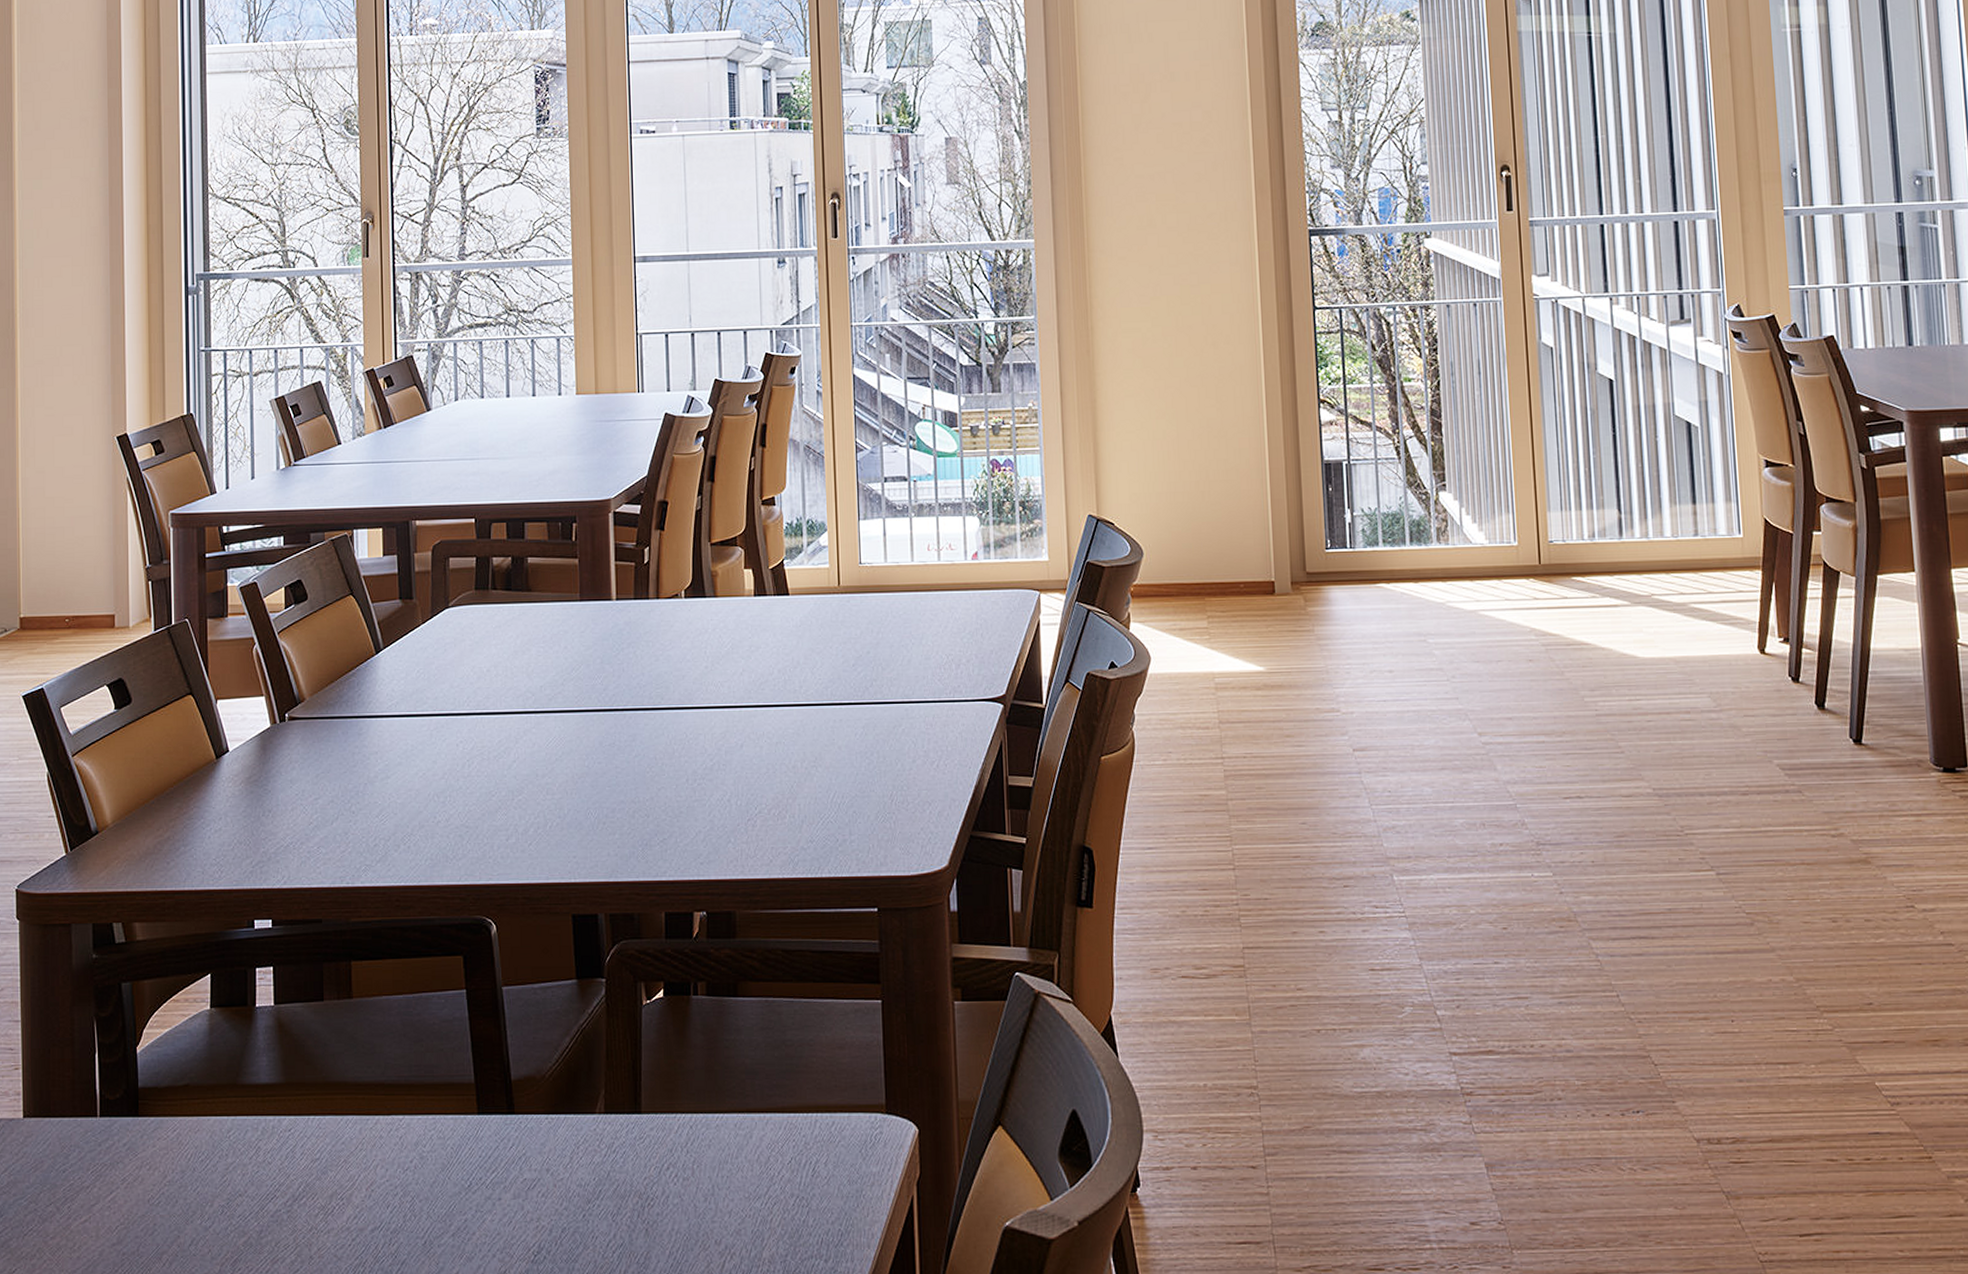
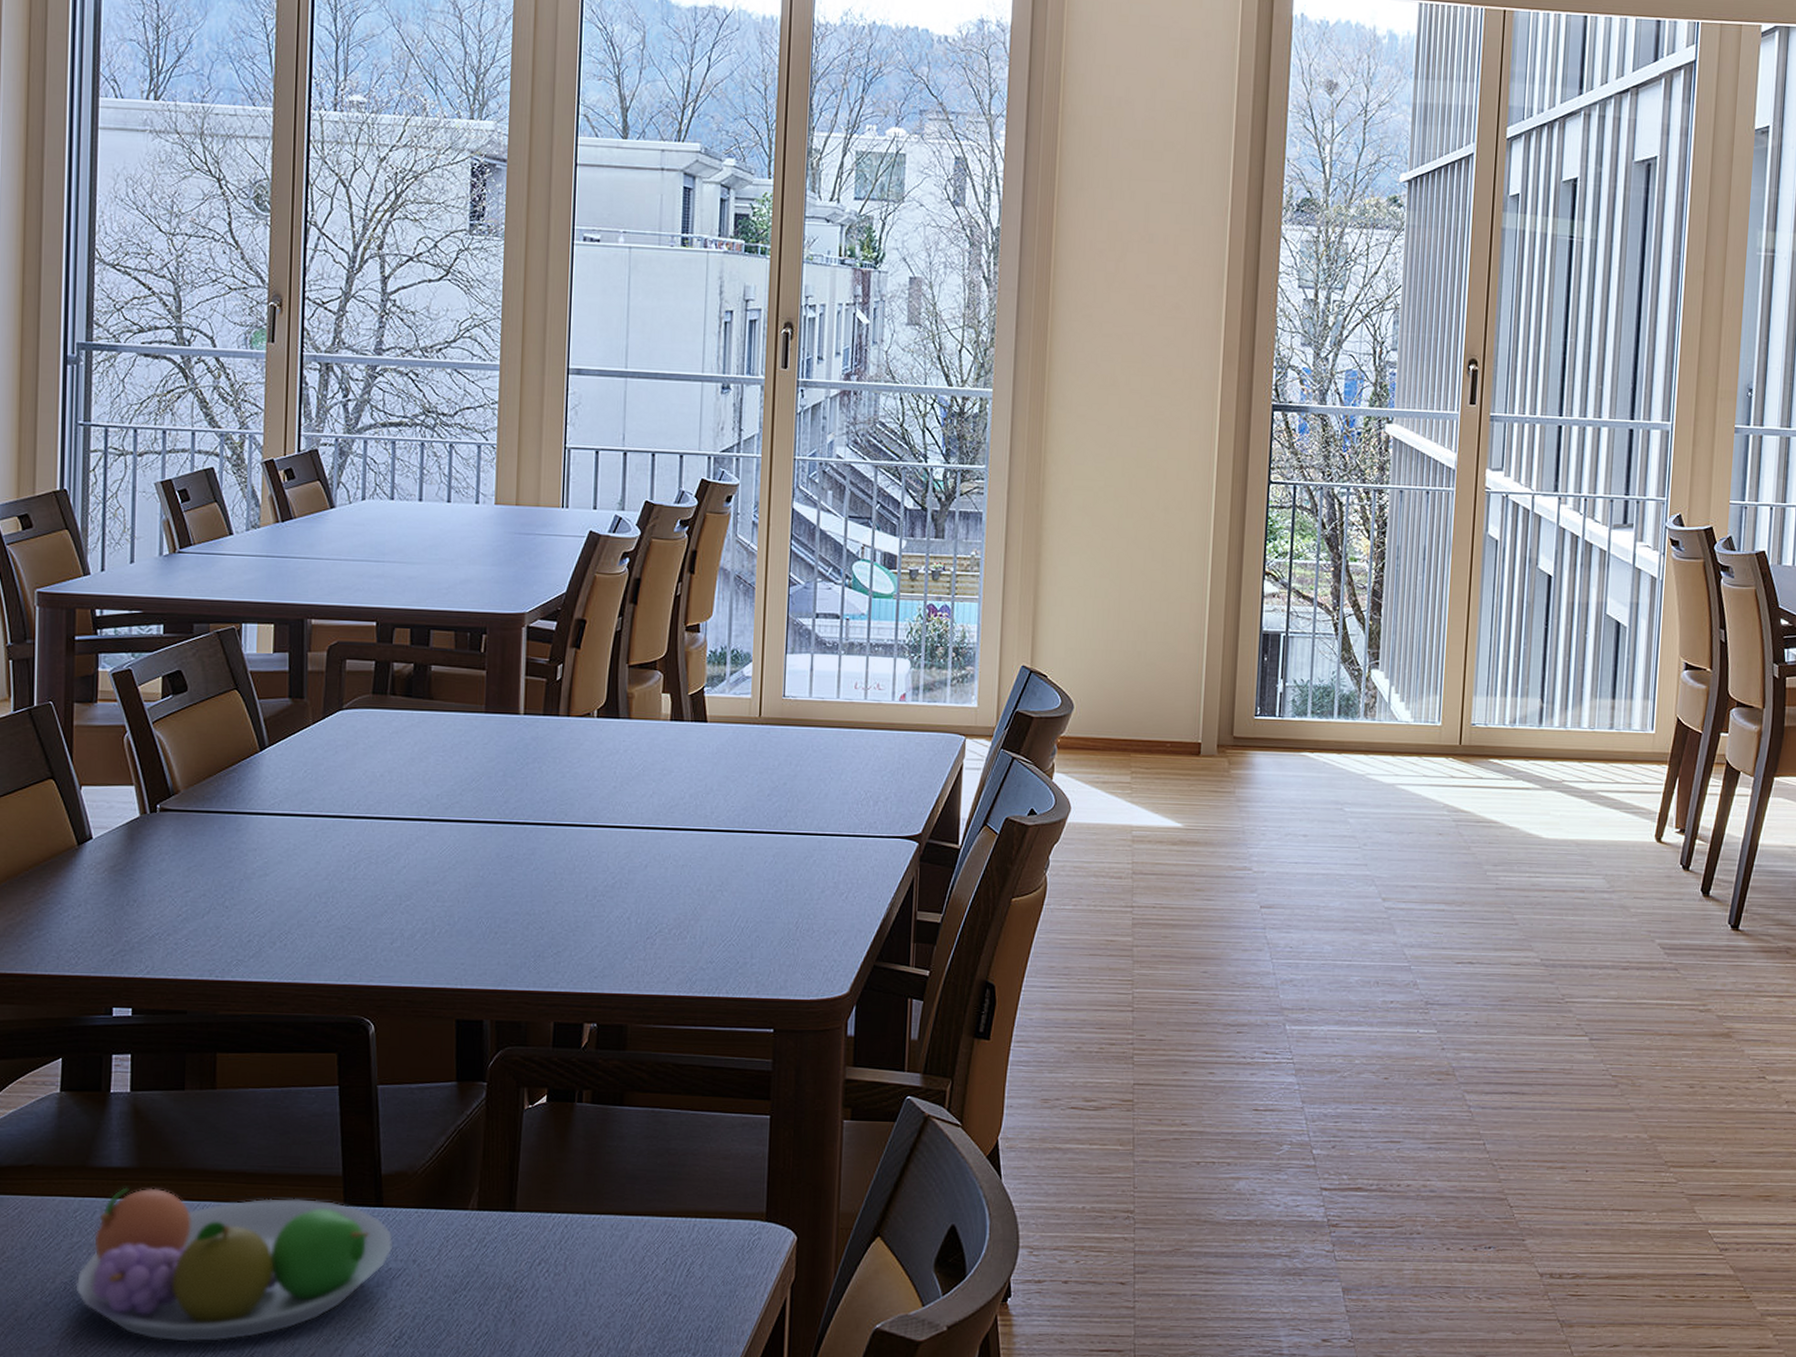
fruit bowl: none [232,1103,527,1264] -> present [75,1187,394,1342]

